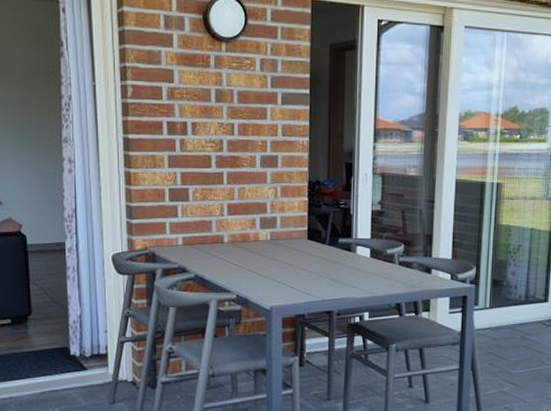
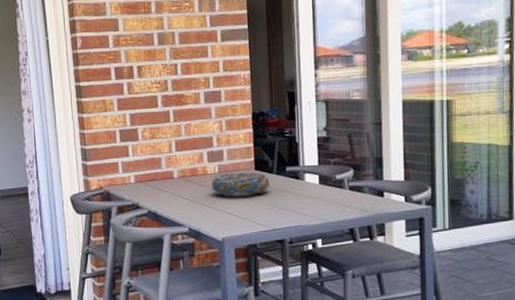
decorative bowl: none [262,240,321,266] -> present [211,172,270,197]

